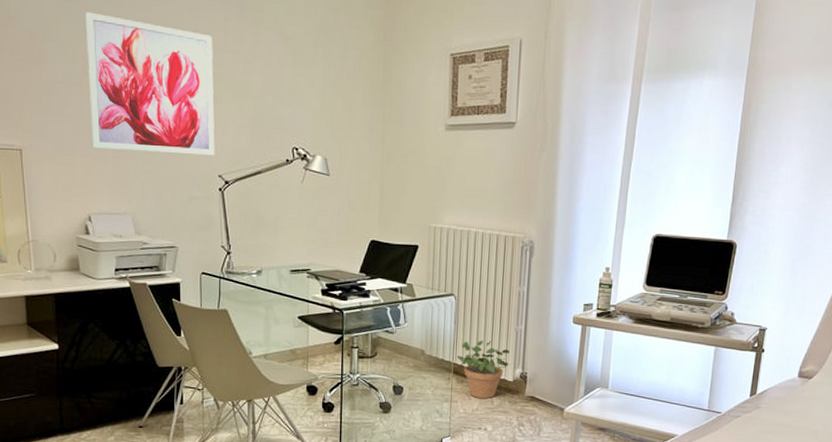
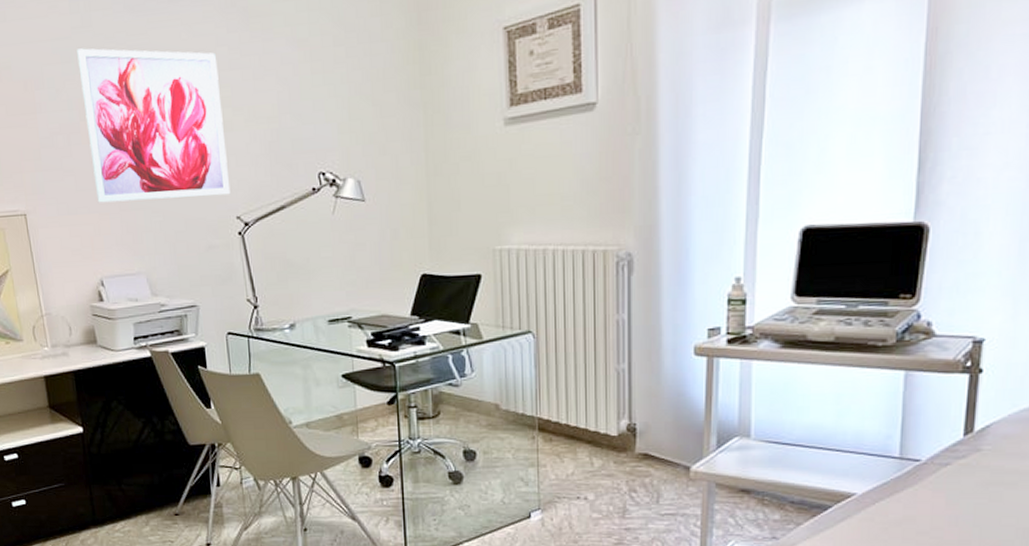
potted plant: present [456,340,511,399] -> none [541,386,614,461]

